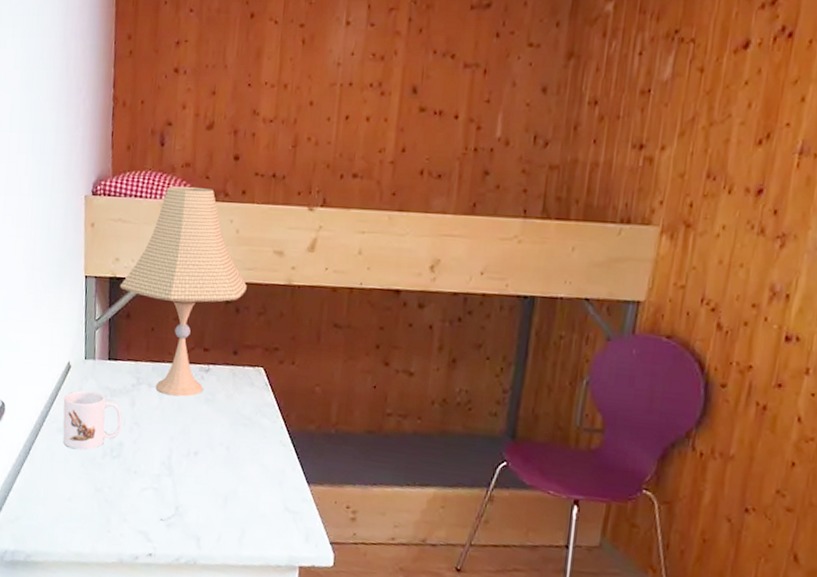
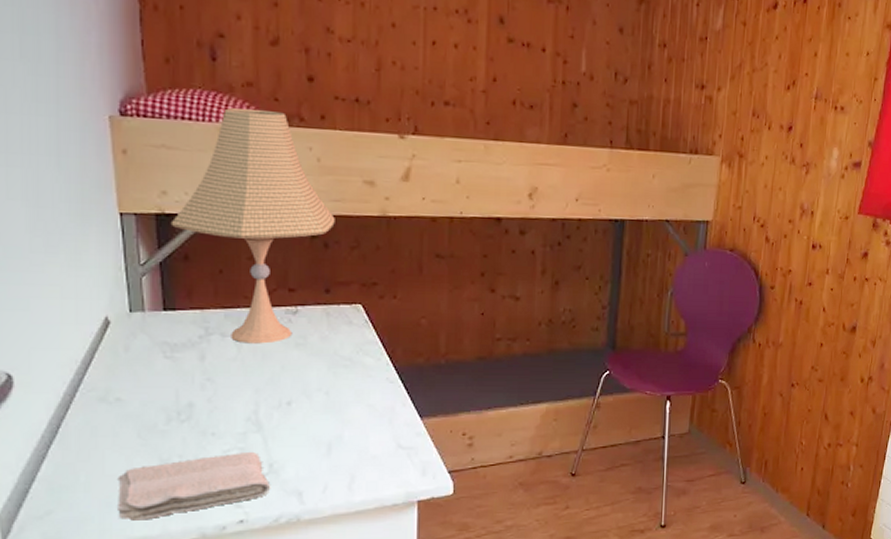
washcloth: none [62,491,175,539] -> present [118,452,270,521]
mug: present [63,390,122,451] -> none [103,348,189,419]

